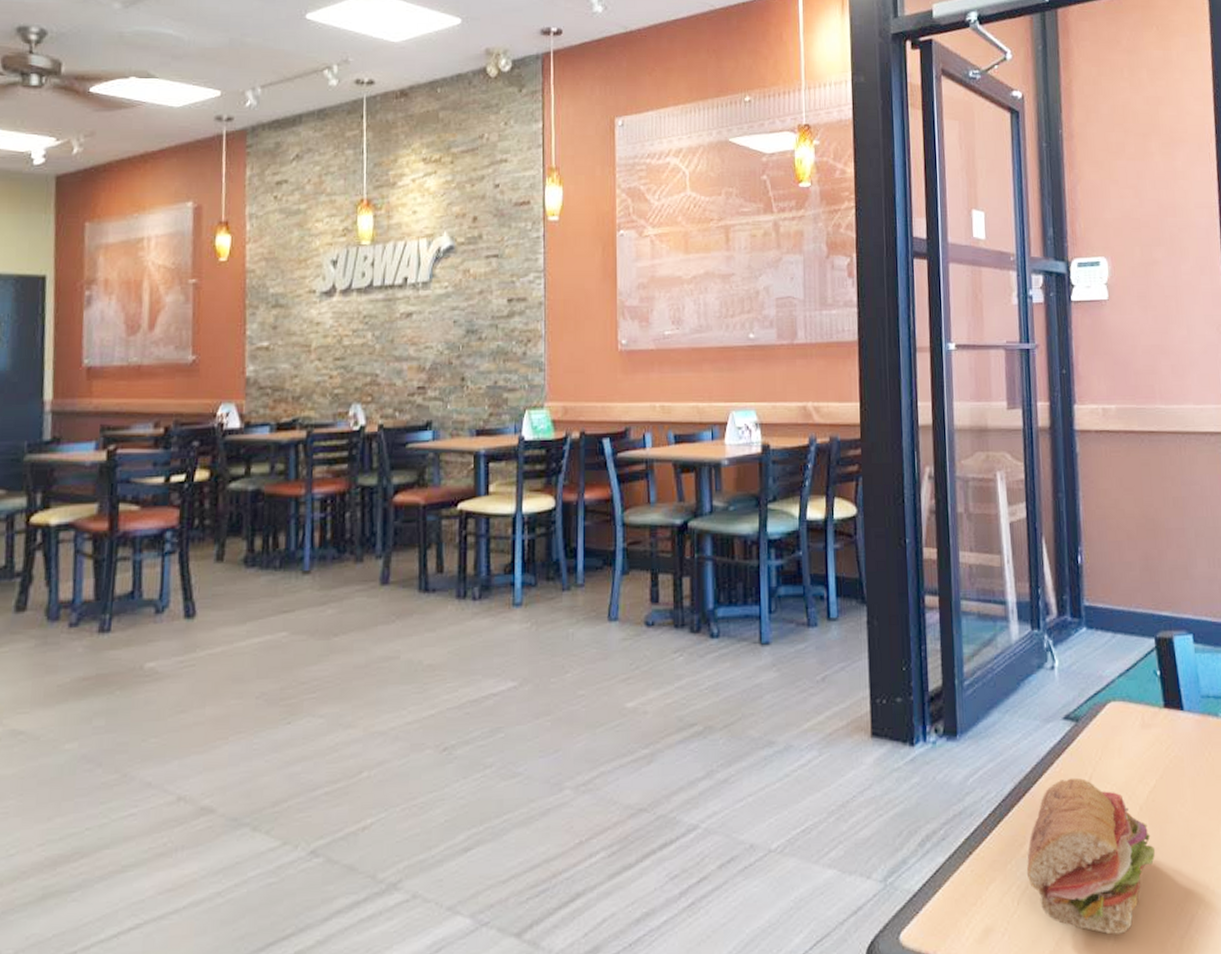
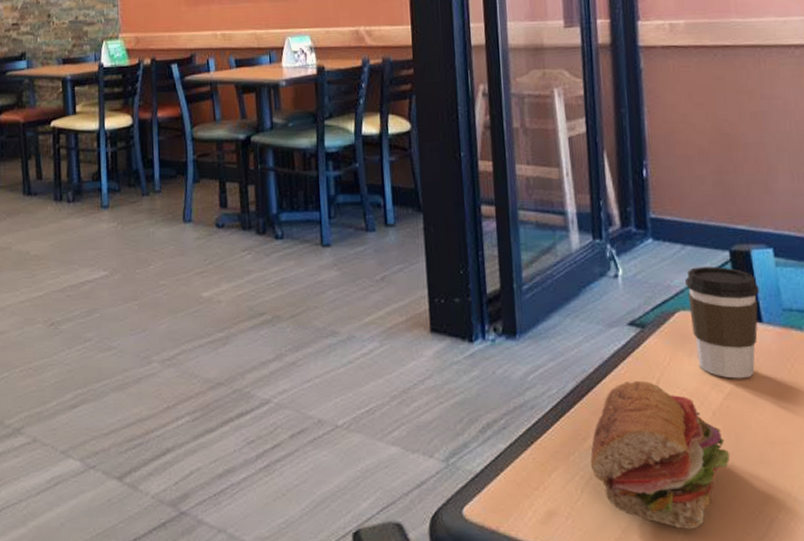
coffee cup: none [1115,655,1181,771] -> present [685,267,760,379]

